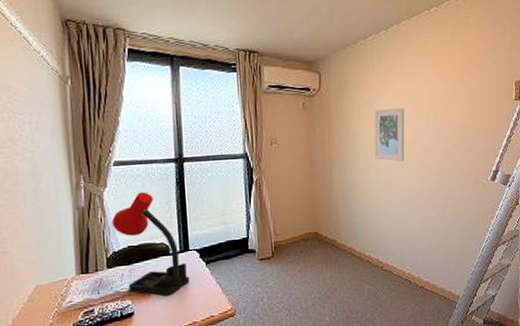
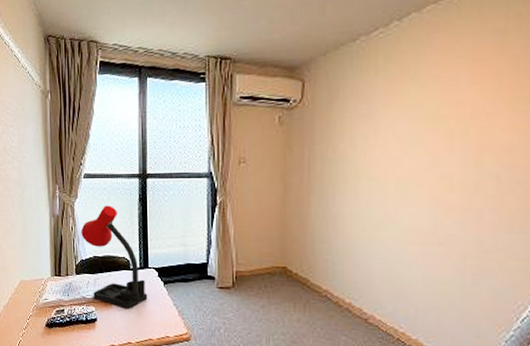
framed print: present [374,108,405,162] -> none [368,124,417,193]

